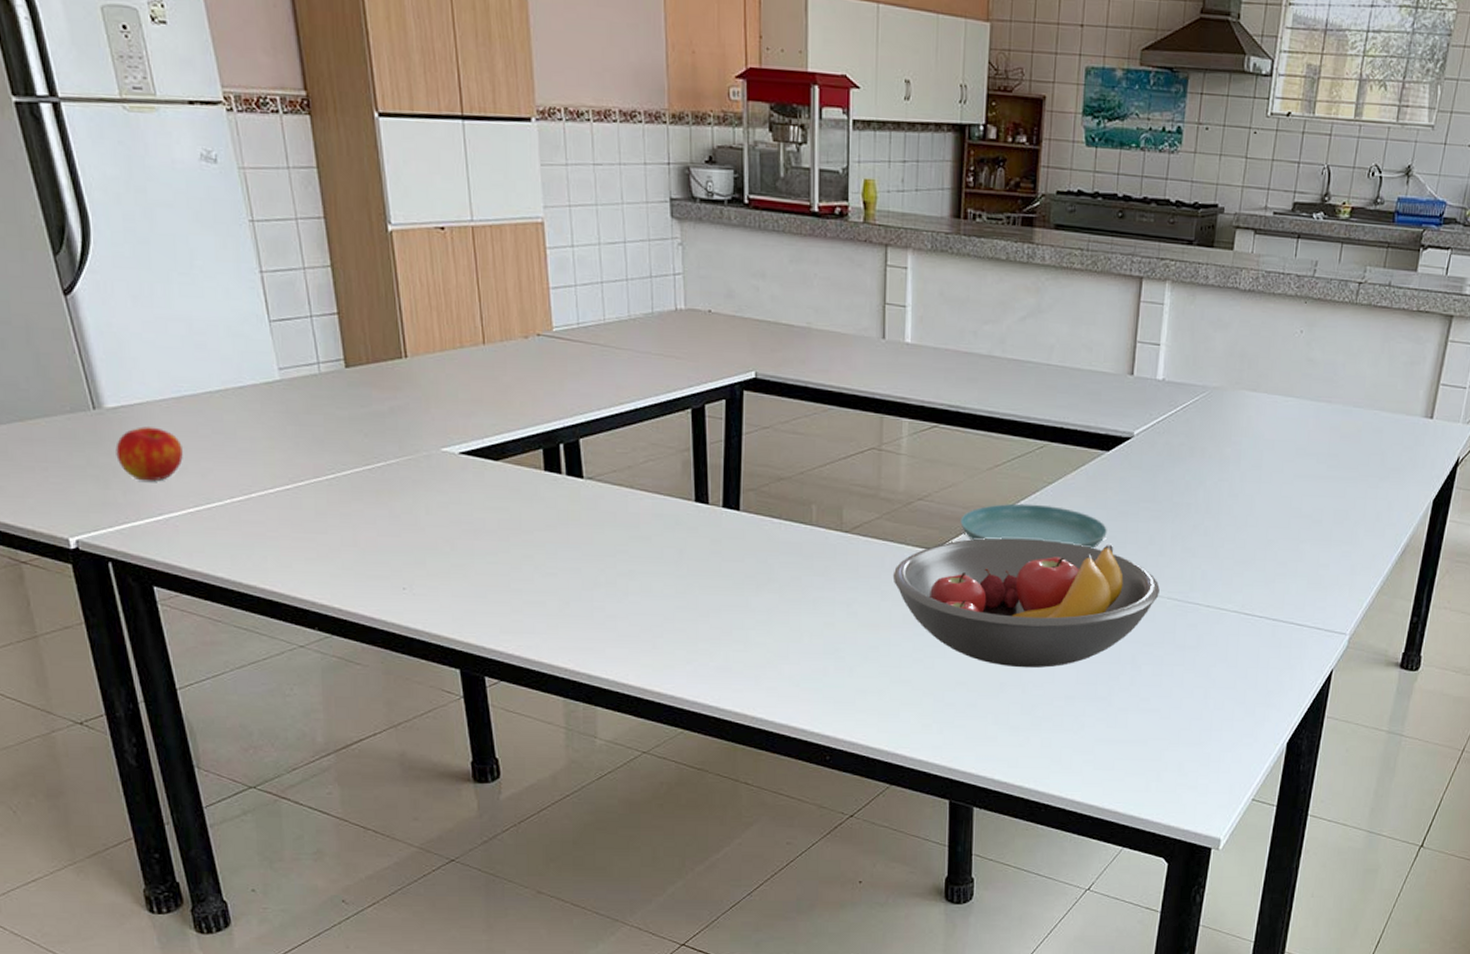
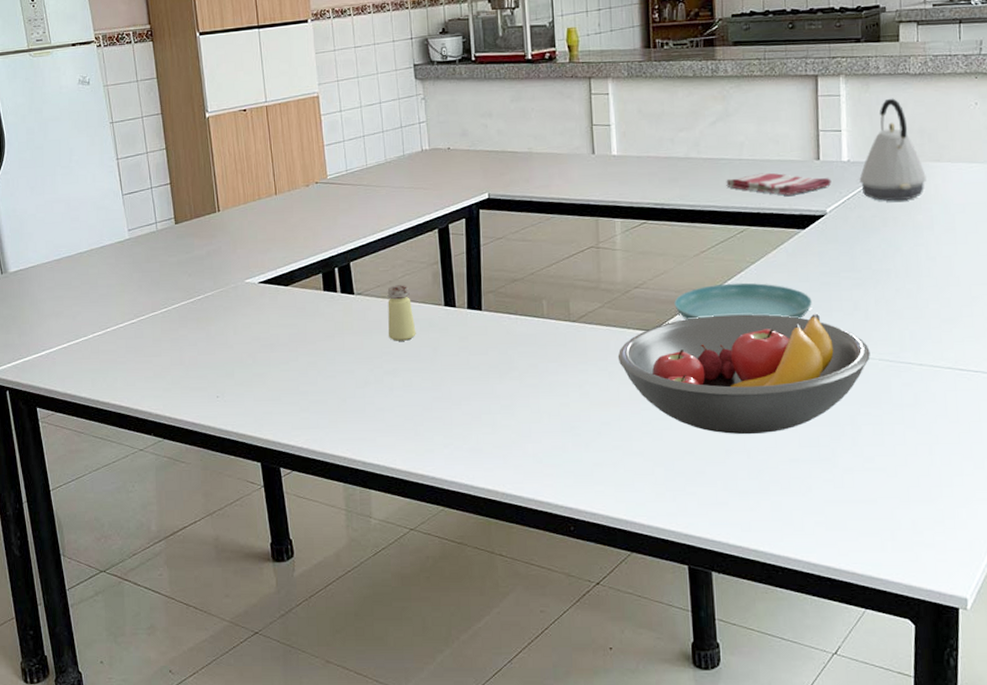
apple: present [115,426,183,482] -> none [15,283,60,326]
saltshaker: none [624,472,659,539] -> present [387,285,416,341]
dish towel: none [1030,383,1143,412] -> present [726,172,832,196]
kettle: none [1172,314,1241,430] -> present [859,98,927,201]

